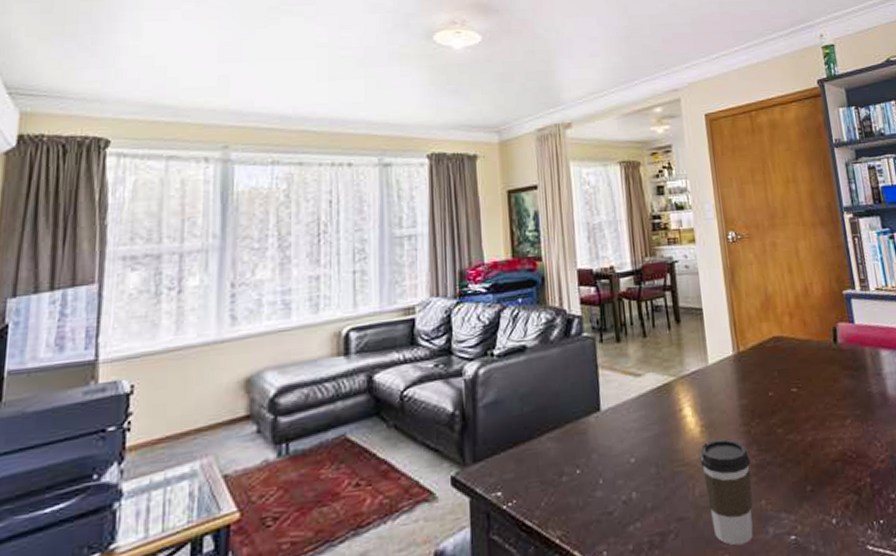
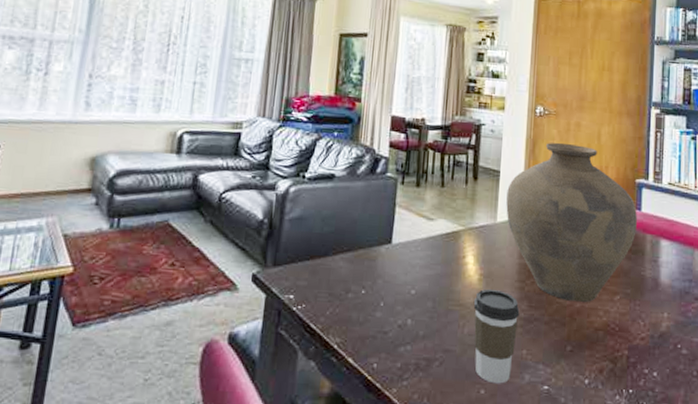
vase: none [713,265,854,436] -> present [506,142,637,303]

